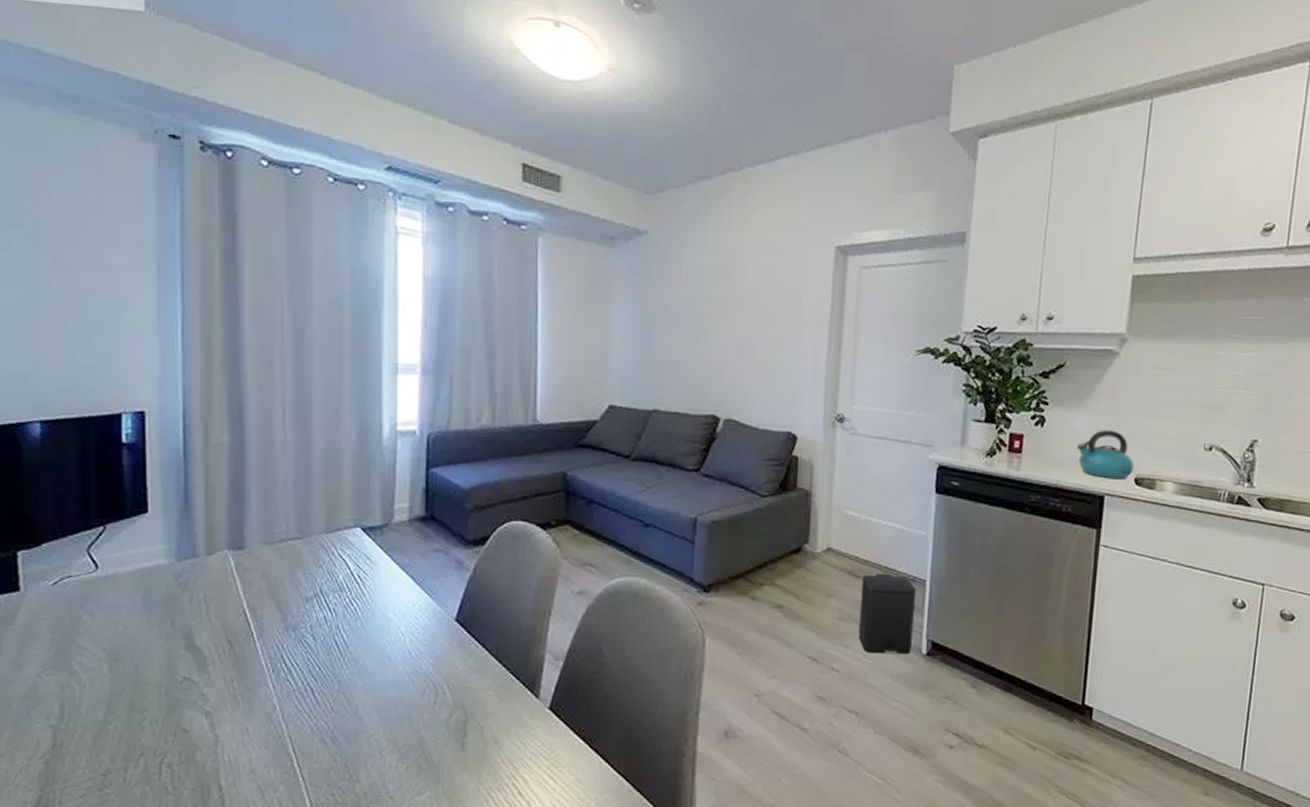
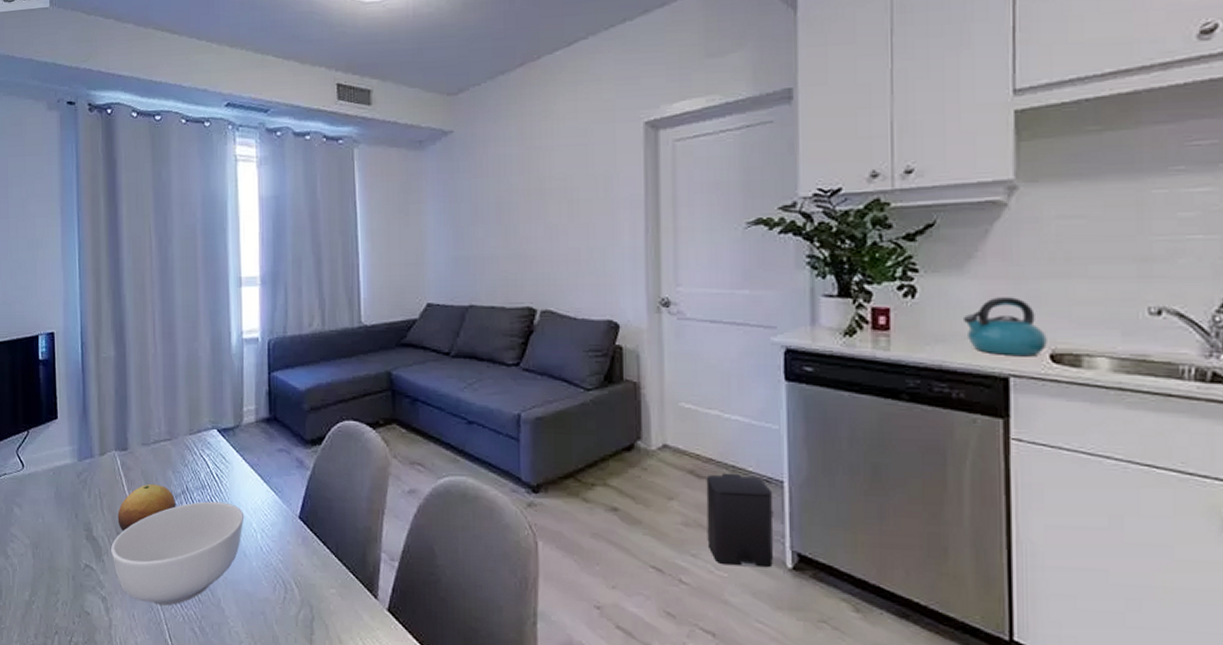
bowl: none [219,604,391,717] -> present [111,501,245,606]
fruit: none [229,586,307,640] -> present [117,483,176,532]

